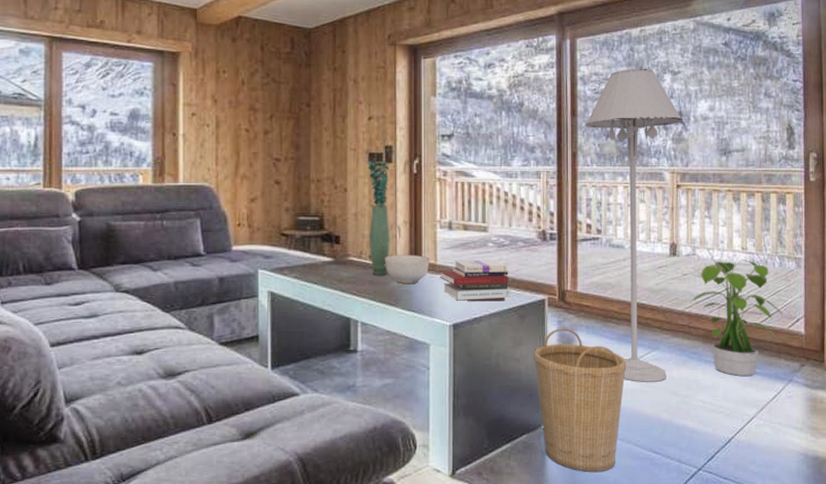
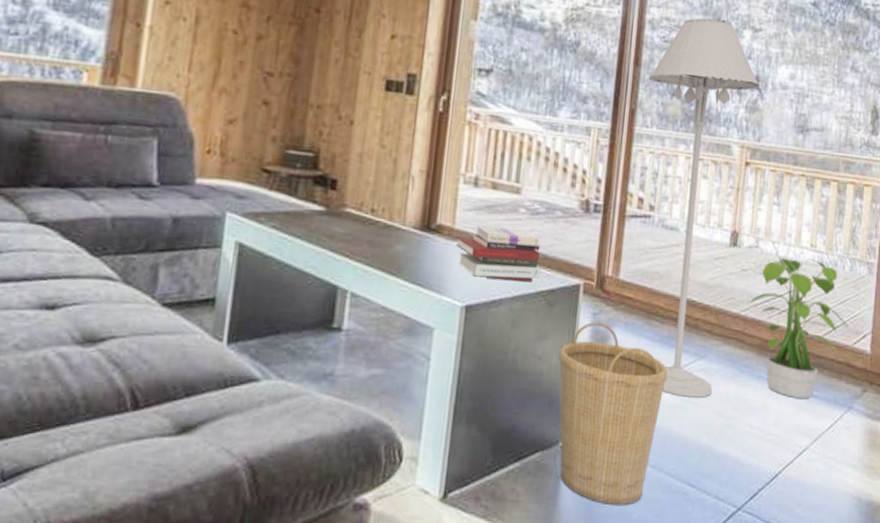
vase: present [367,156,390,276] -> none [372,84,410,237]
bowl: present [384,254,430,285] -> none [389,210,447,251]

